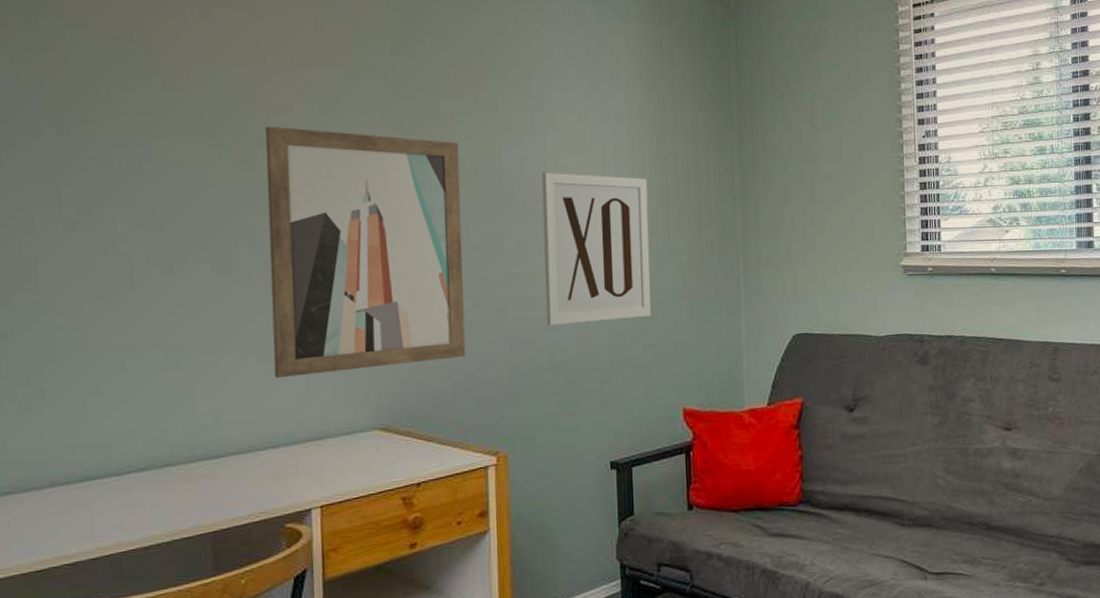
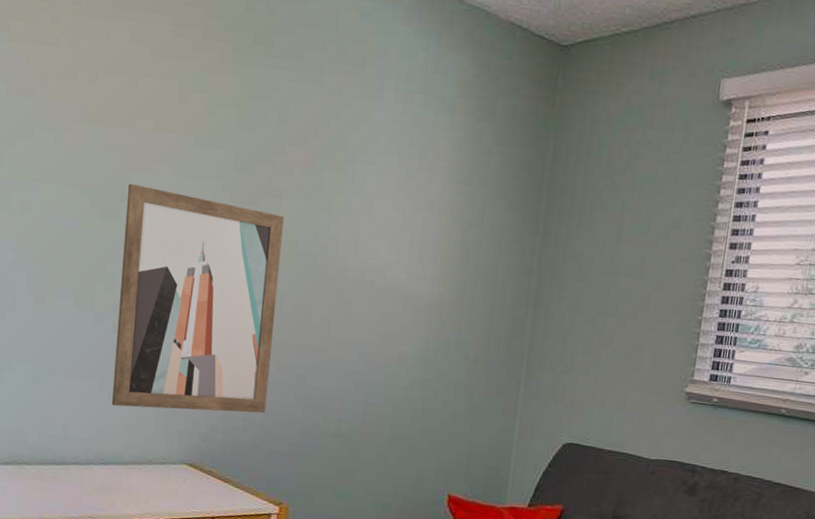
wall art: present [541,172,652,326] -> none [338,253,448,404]

